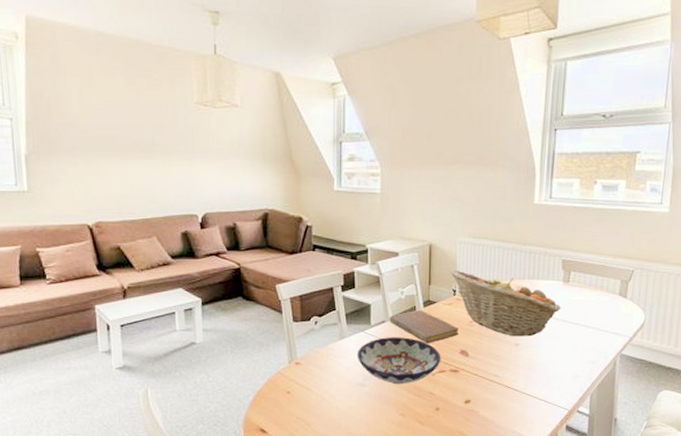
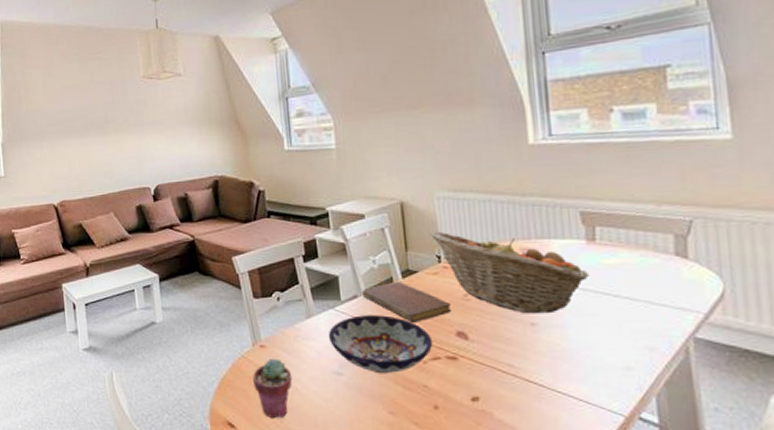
potted succulent: none [287,374,322,424] -> present [253,358,293,419]

